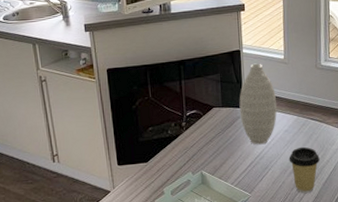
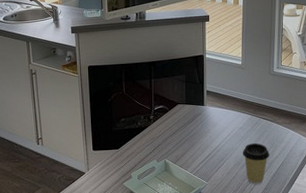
vase: present [239,63,277,145] -> none [201,67,233,139]

